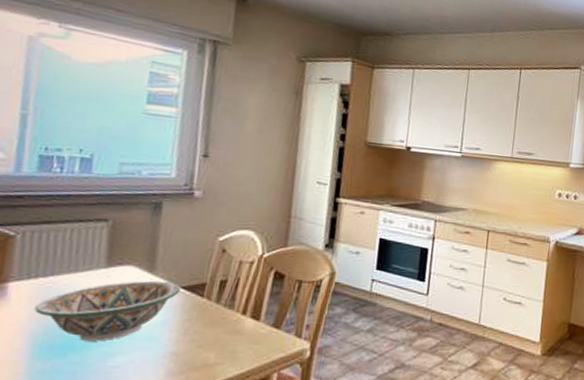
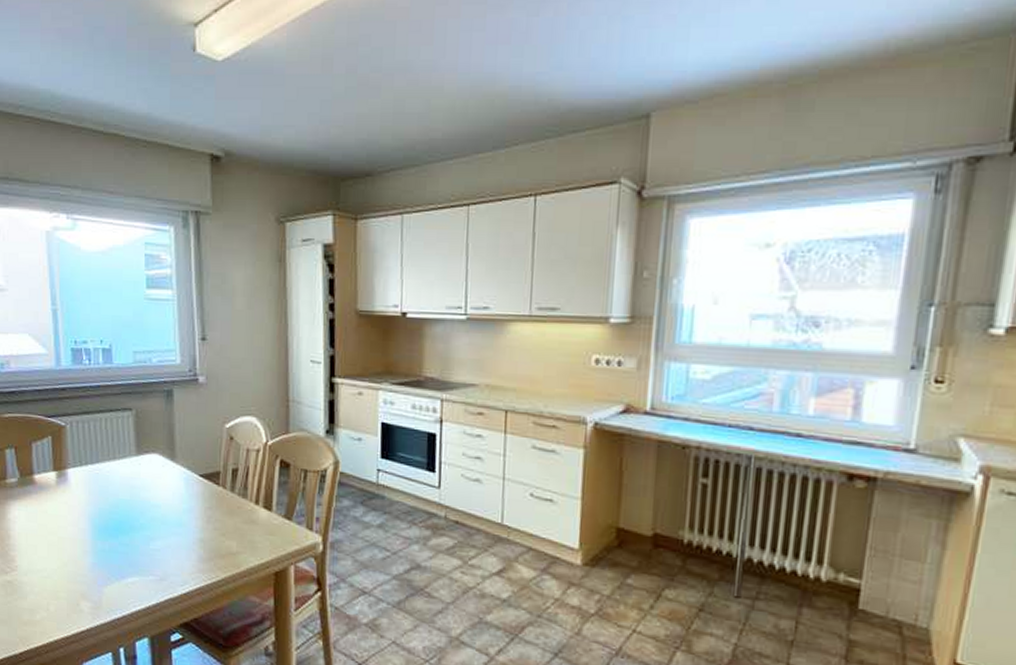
decorative bowl: present [35,280,181,342] -> none [90,468,200,526]

